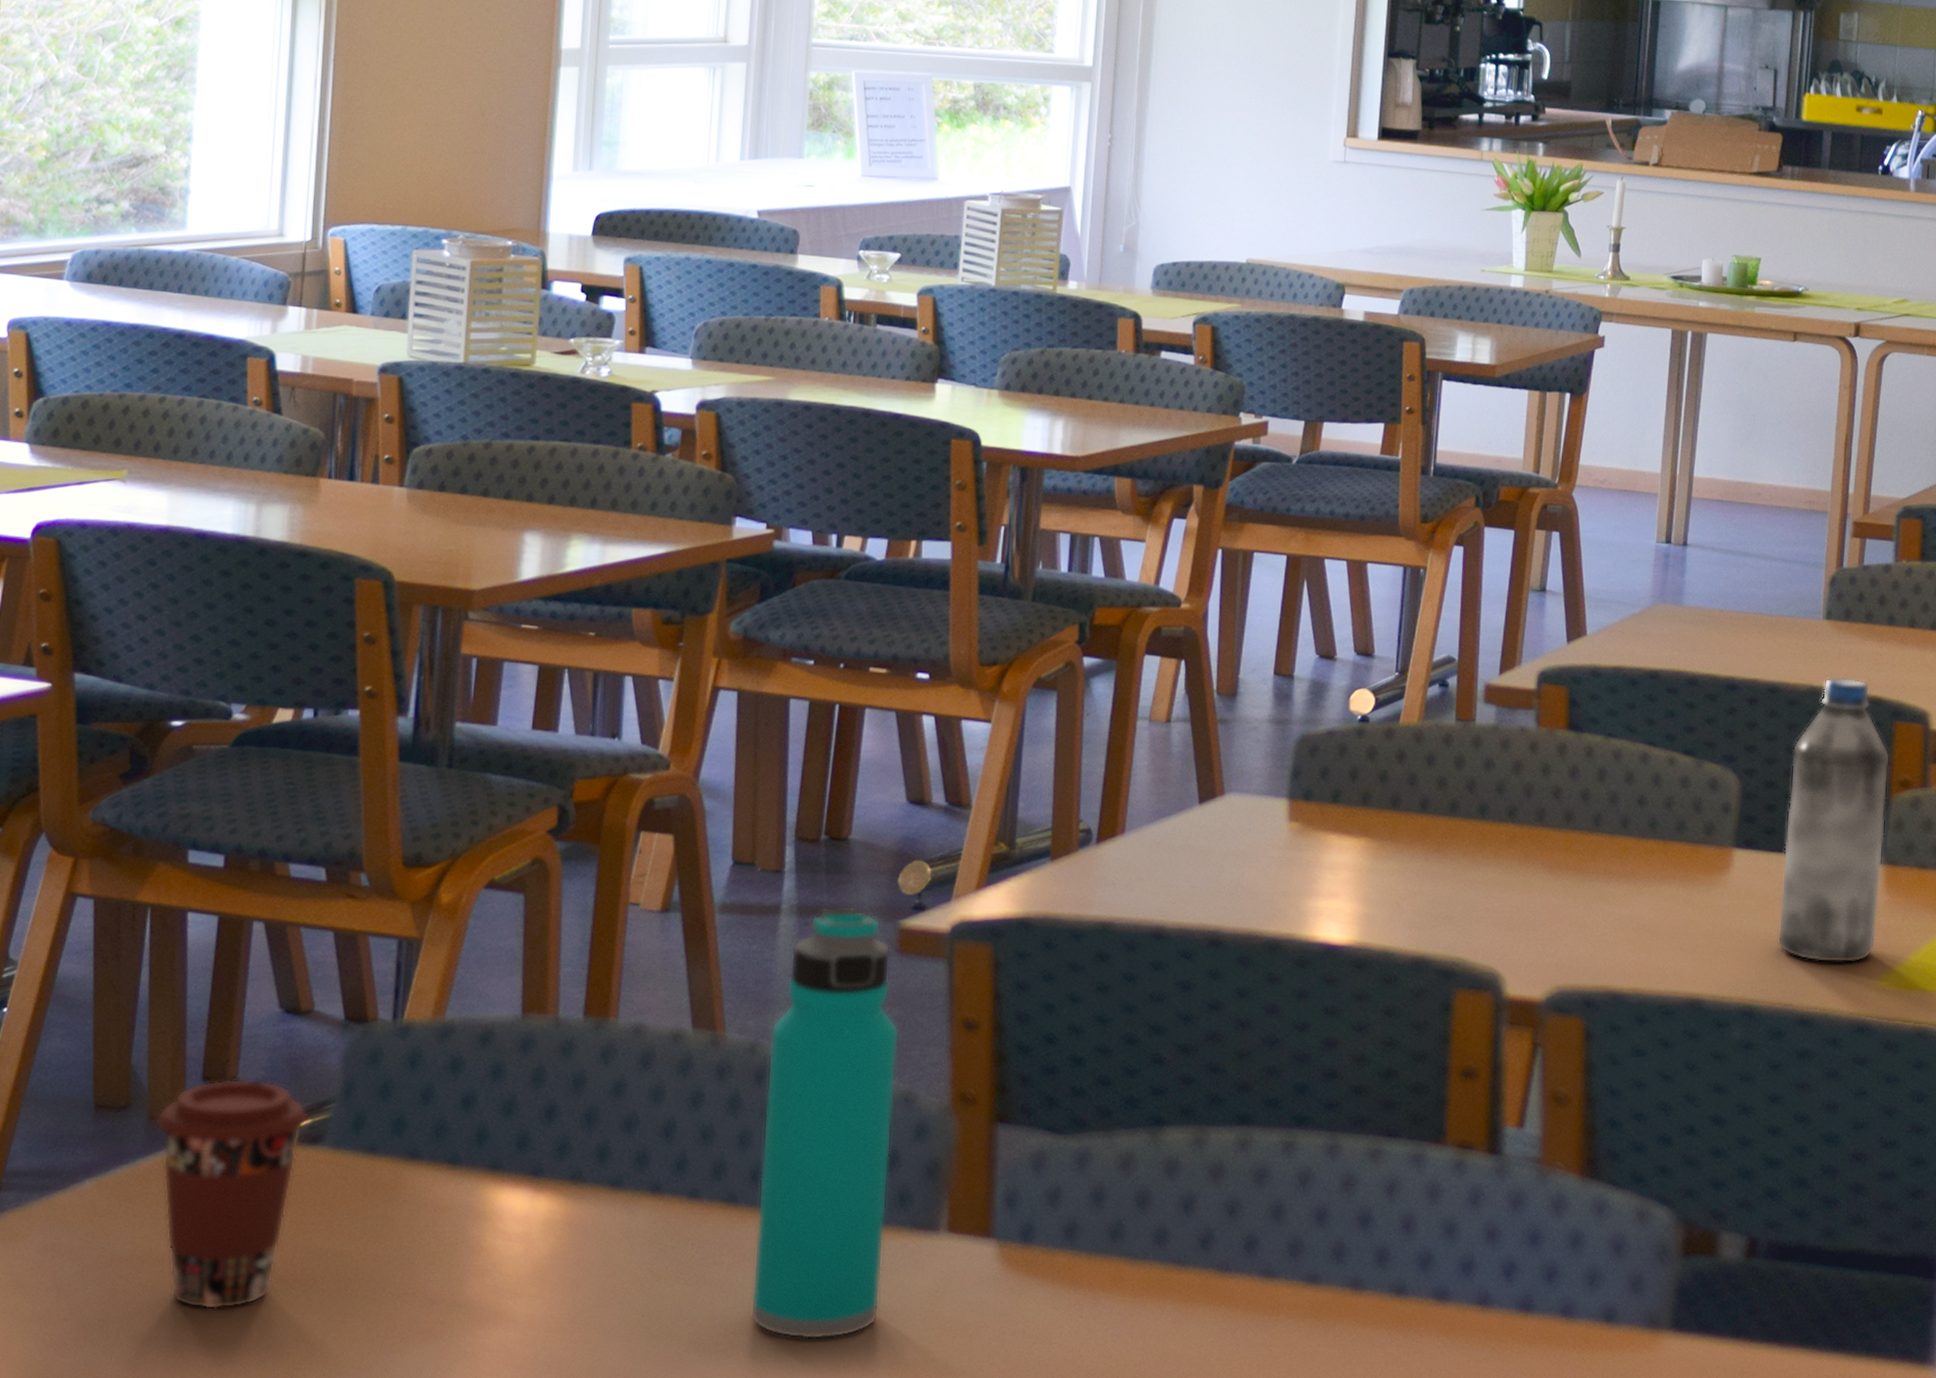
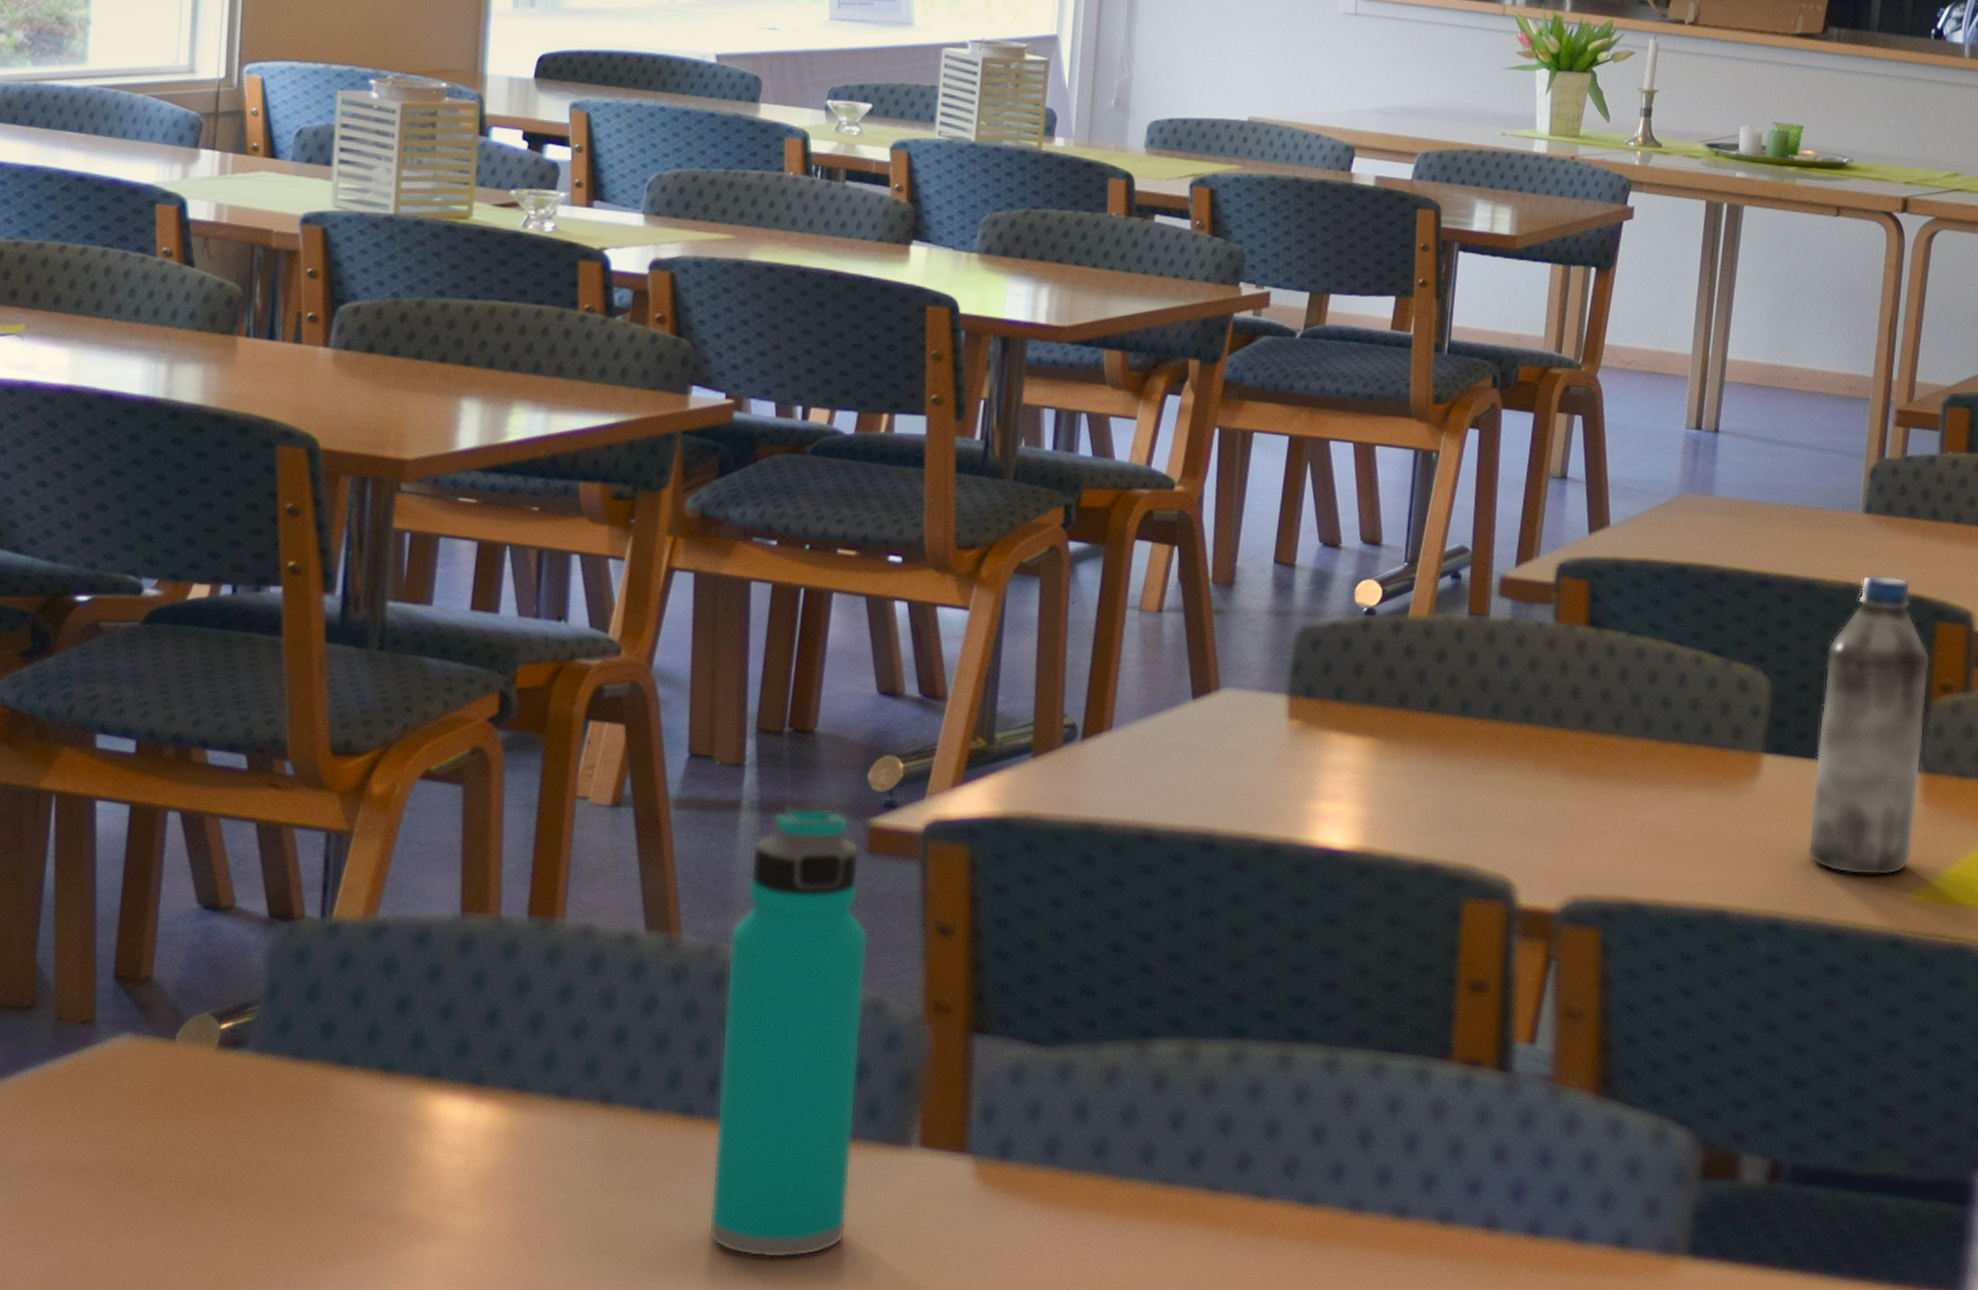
coffee cup: present [155,1079,309,1310] -> none [64,978,231,1222]

